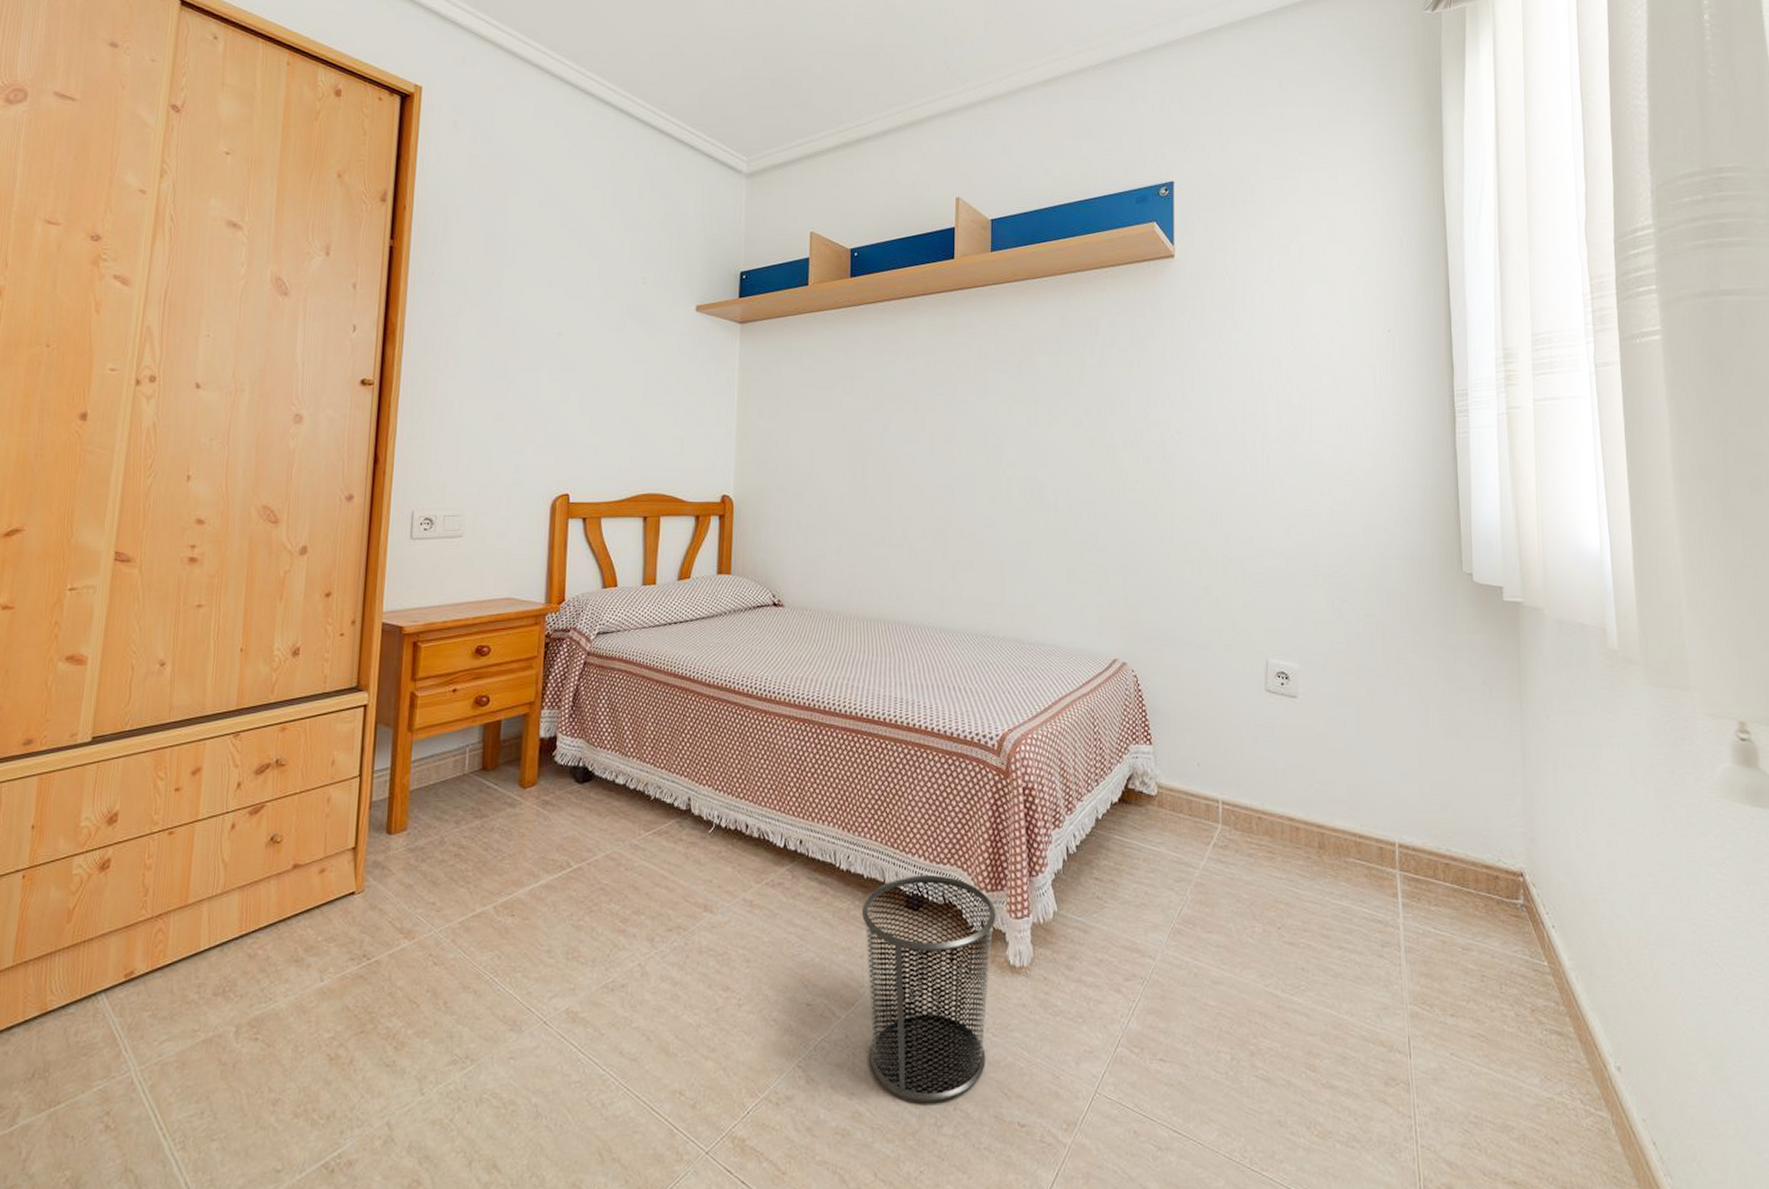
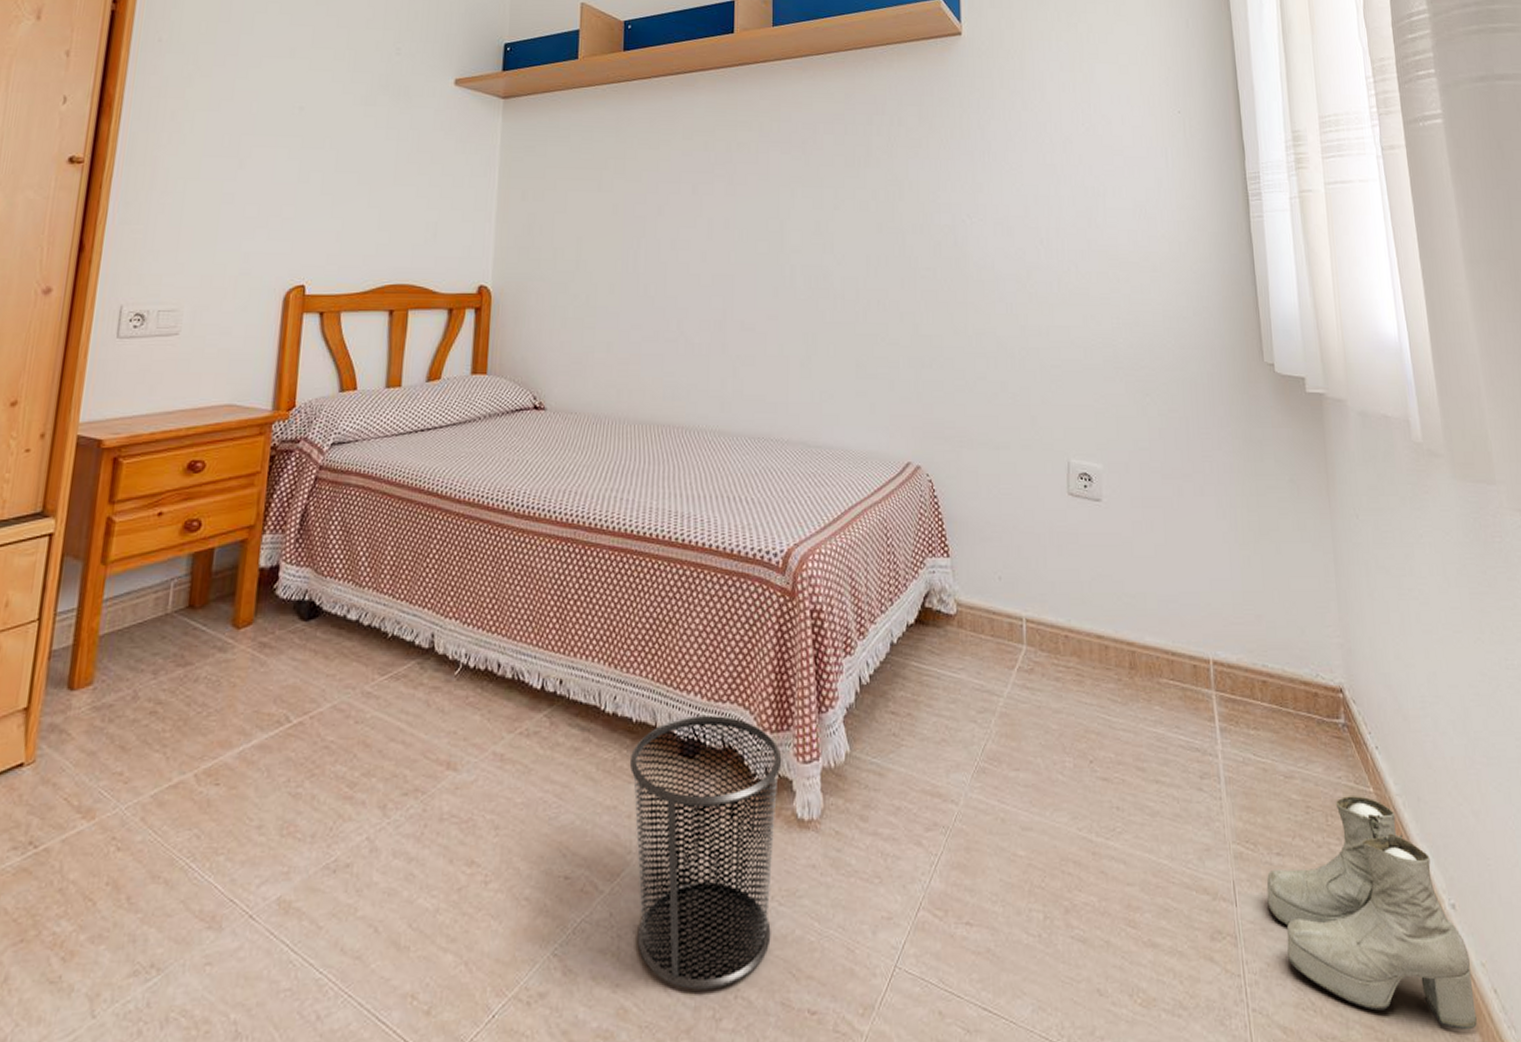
boots: none [1440,968,1634,1175] -> present [1266,796,1477,1031]

